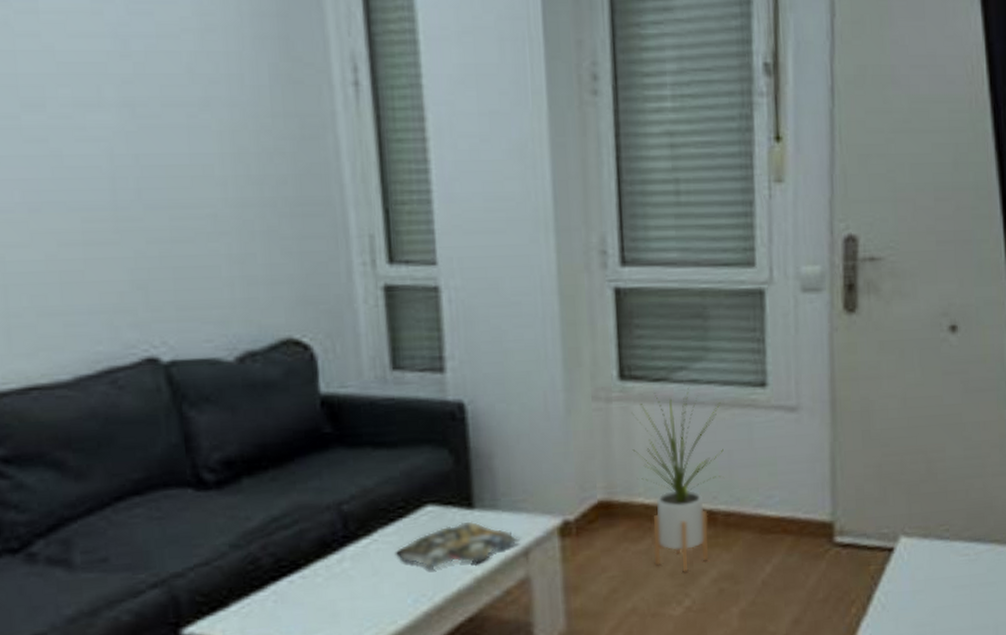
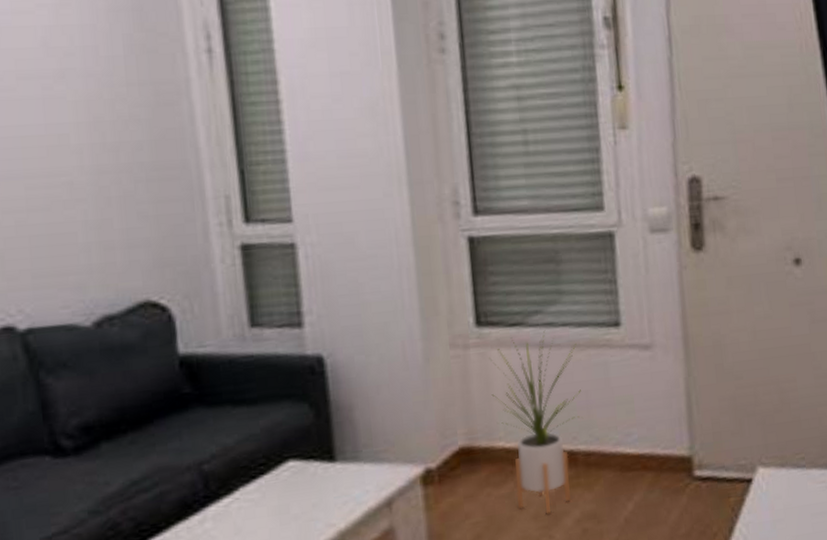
magazine: present [396,521,520,569] -> none [258,474,383,525]

